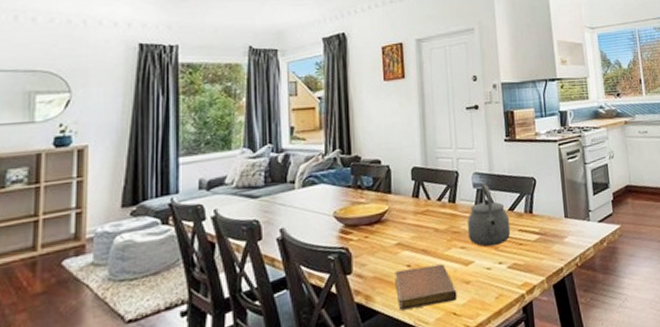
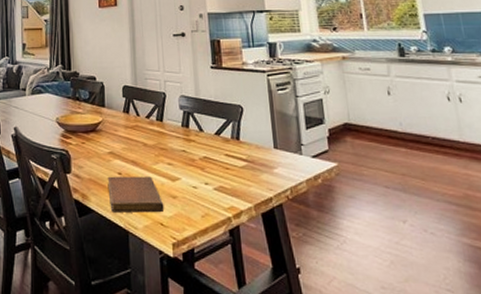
tea kettle: present [467,184,511,247] -> none [174,107,217,167]

